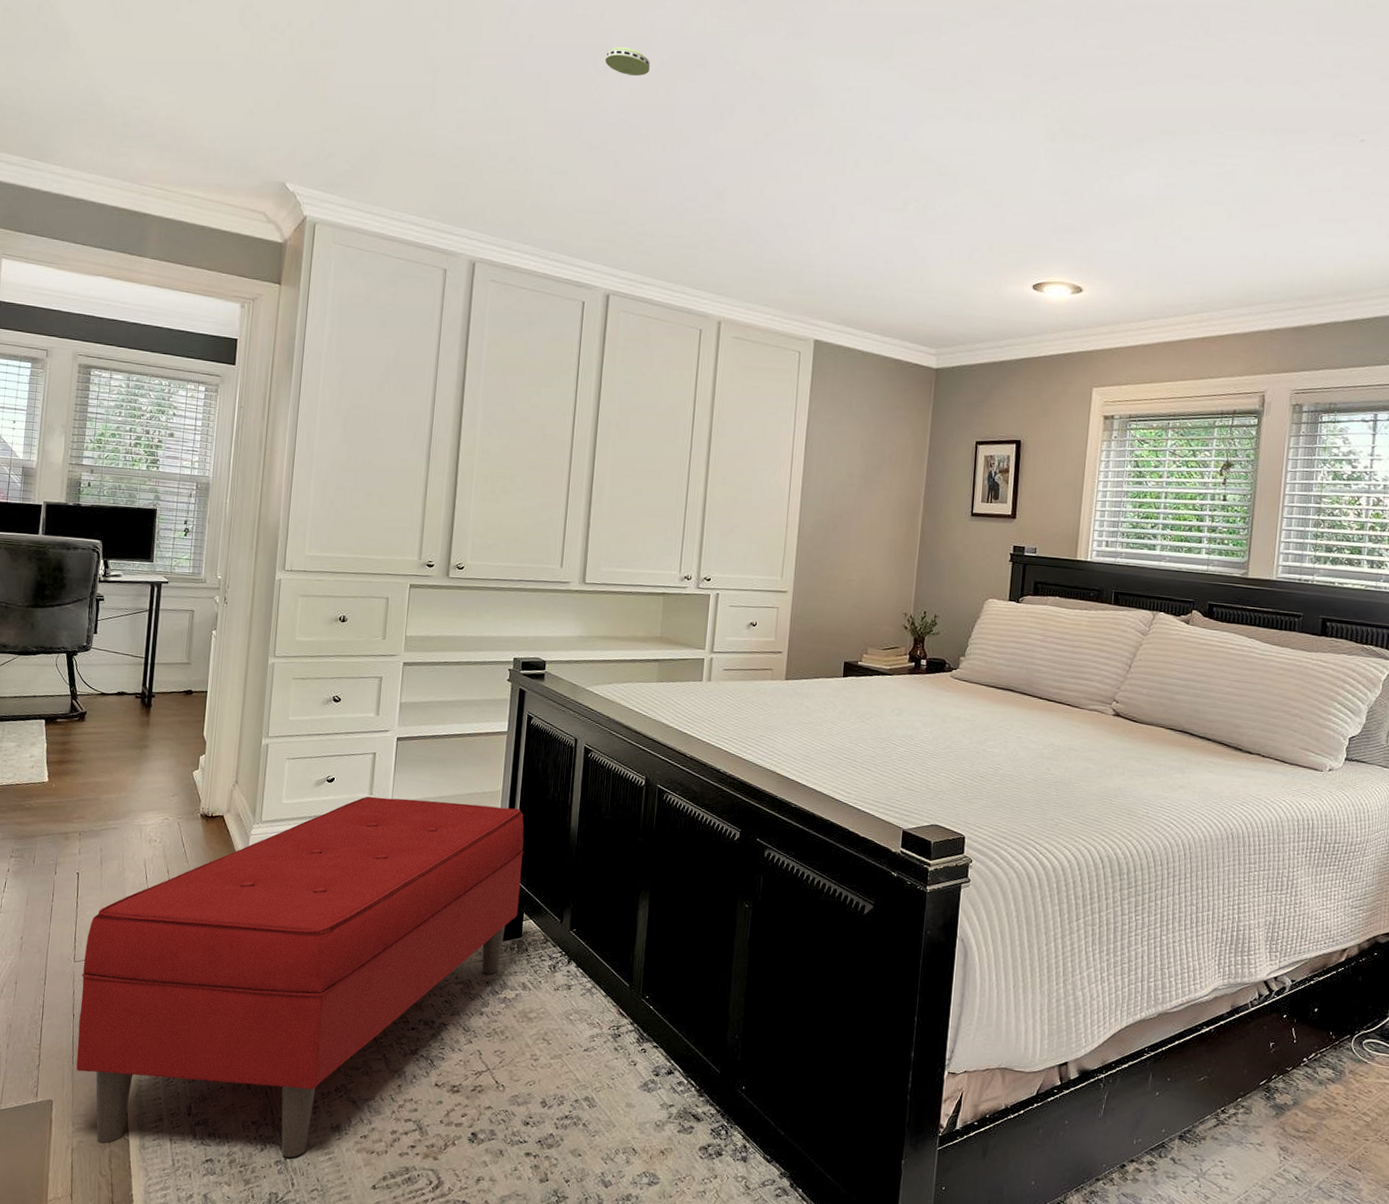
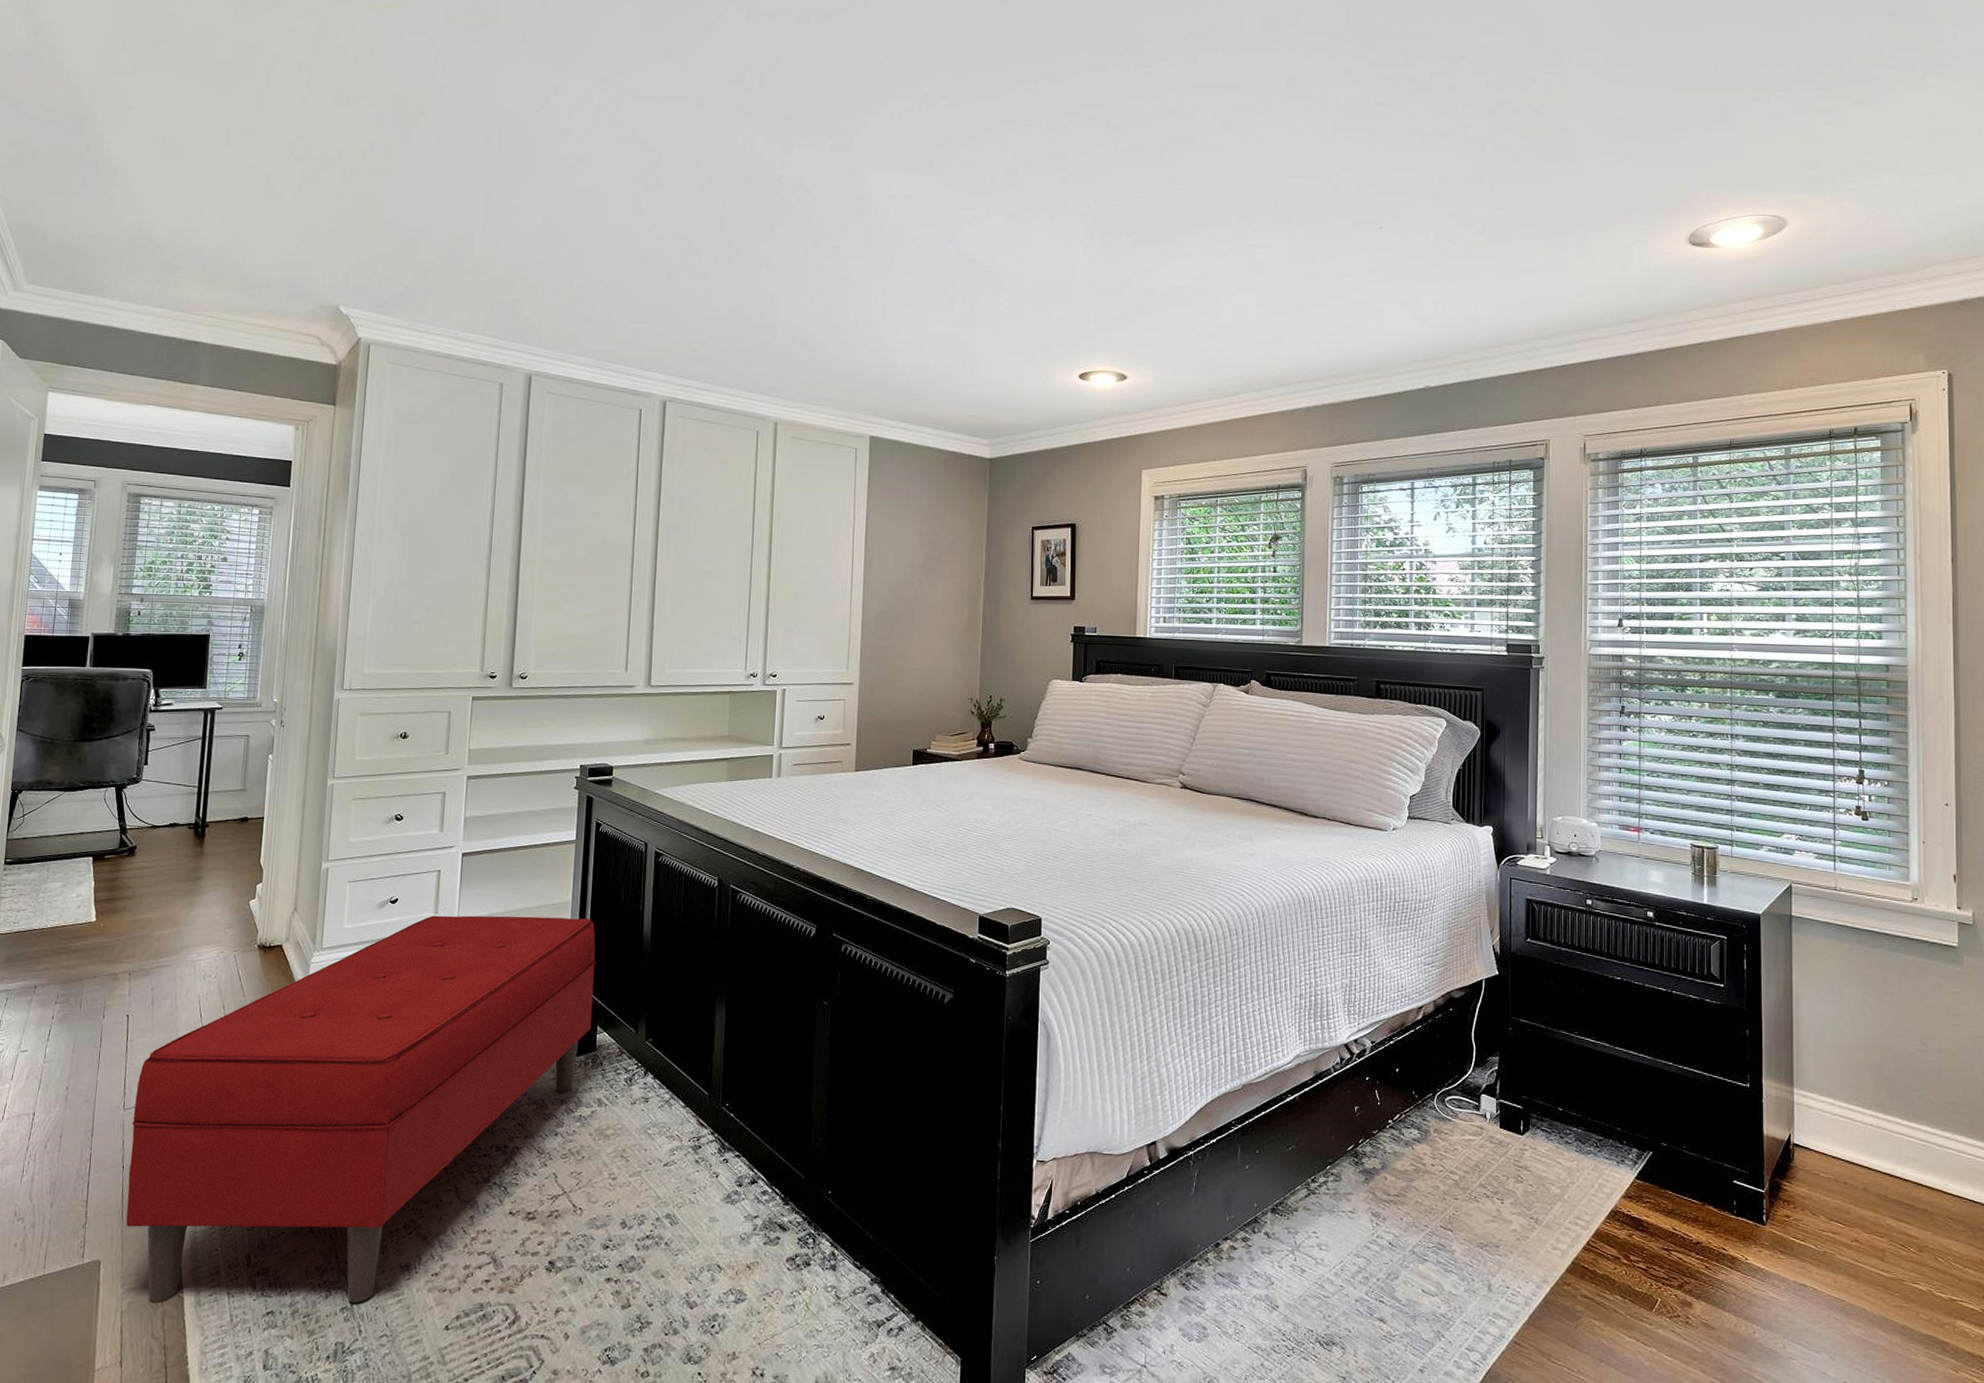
smoke detector: present [605,47,650,77] -> none [654,164,699,192]

